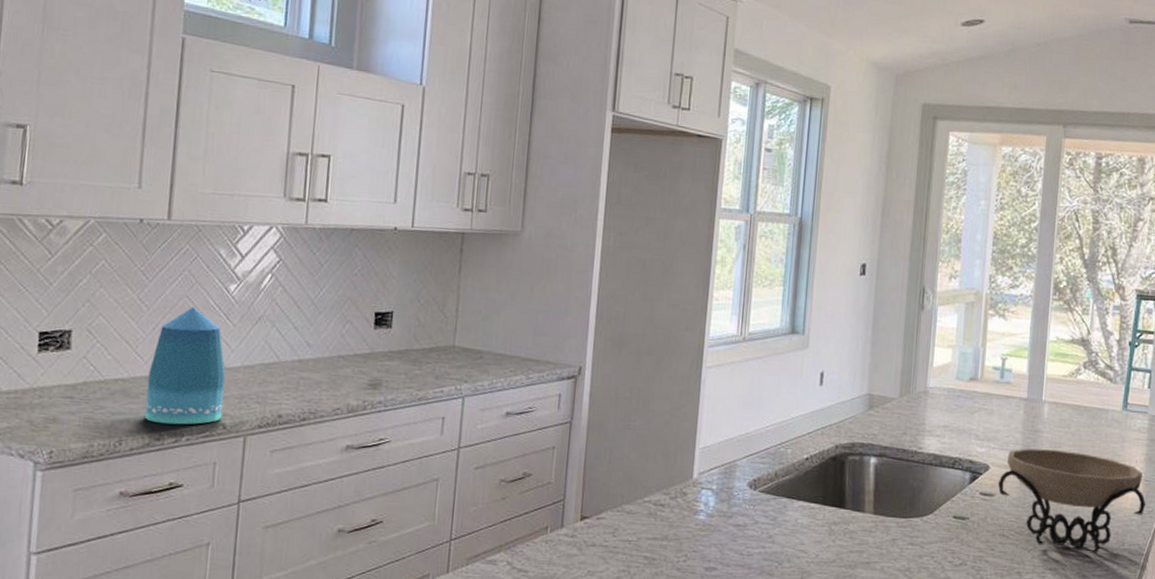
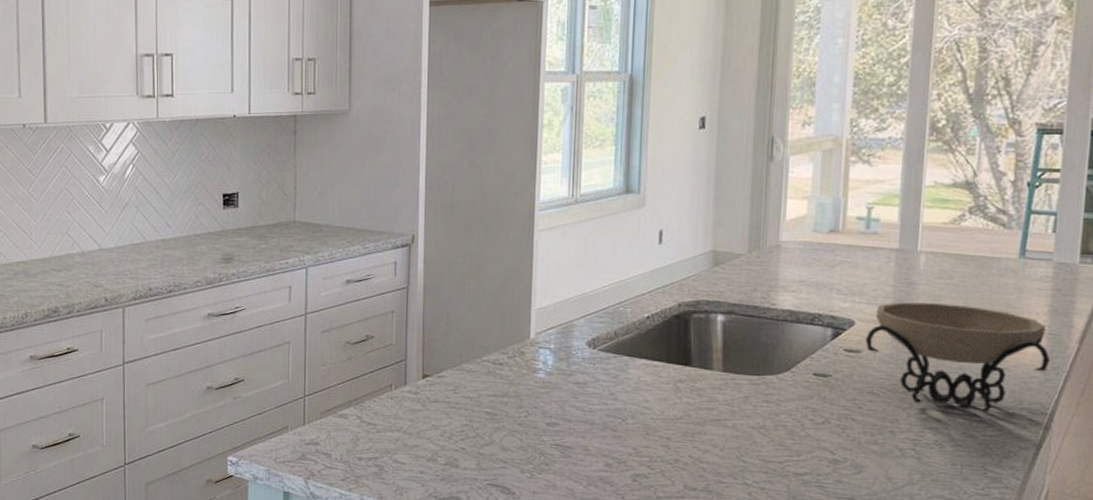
vase: present [144,307,225,425] -> none [42,197,103,299]

